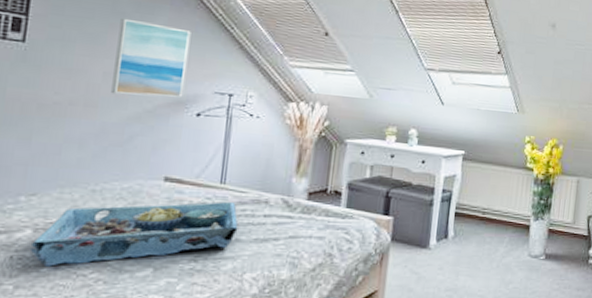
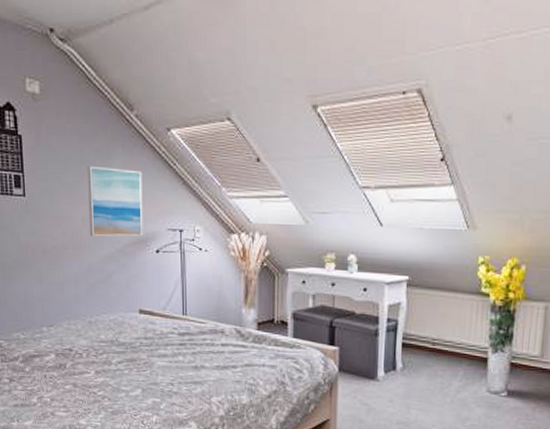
serving tray: present [29,202,238,267] -> none [55,332,202,385]

